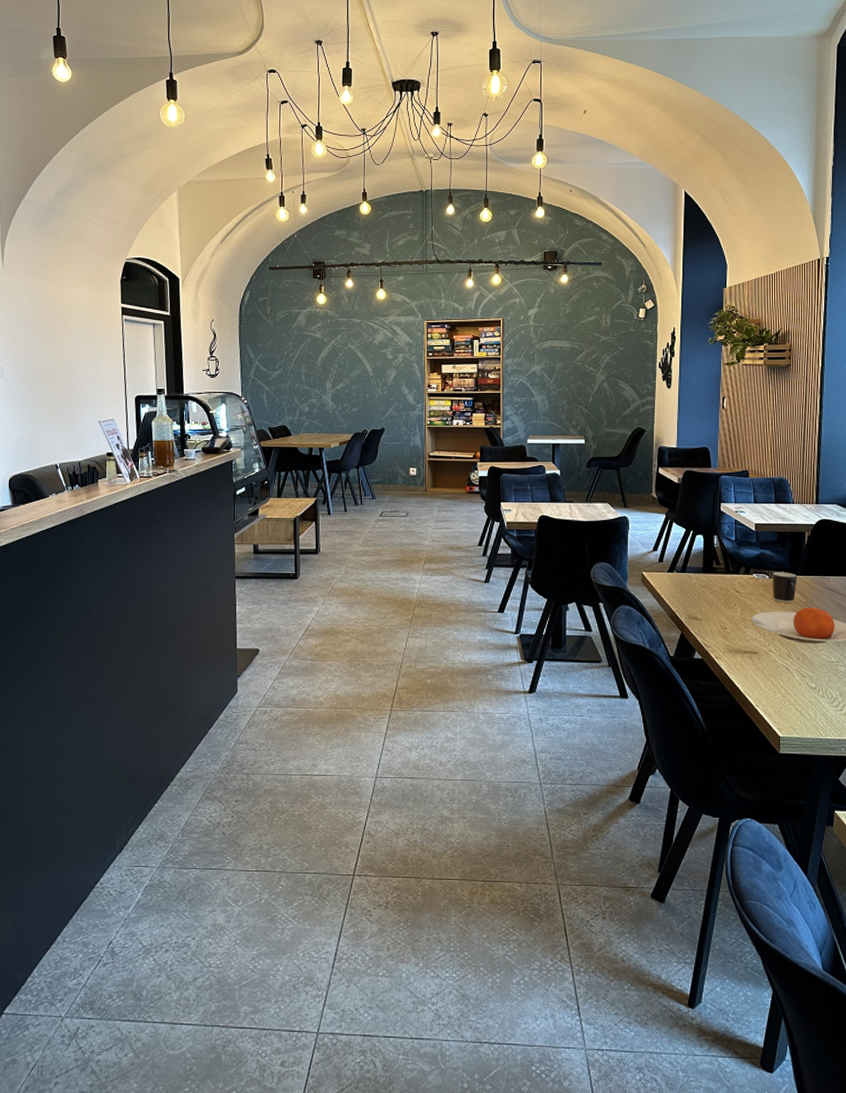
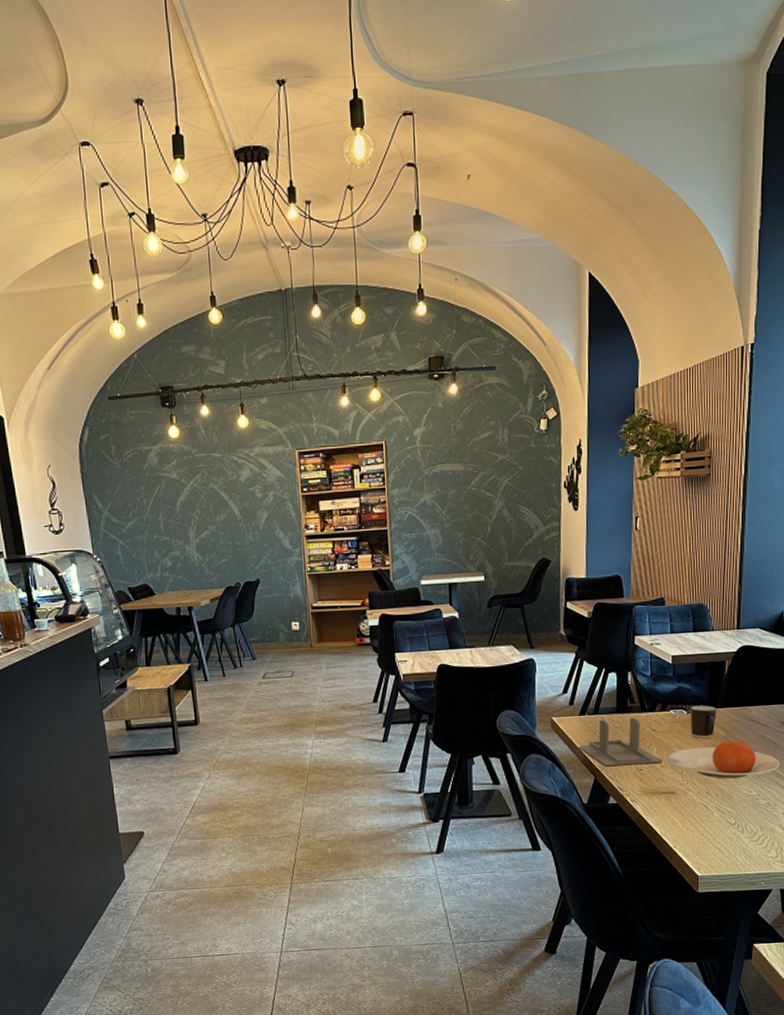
napkin holder: none [667,578,746,624] -> present [579,717,663,767]

